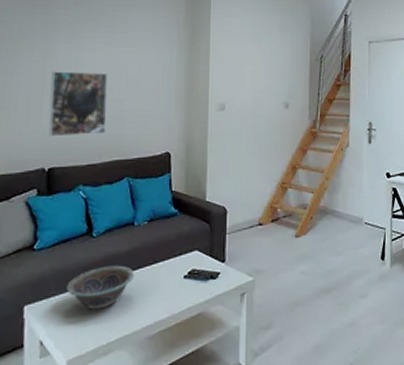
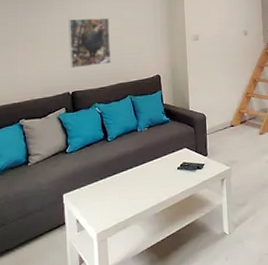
decorative bowl: present [66,265,135,310] -> none [92,161,141,195]

